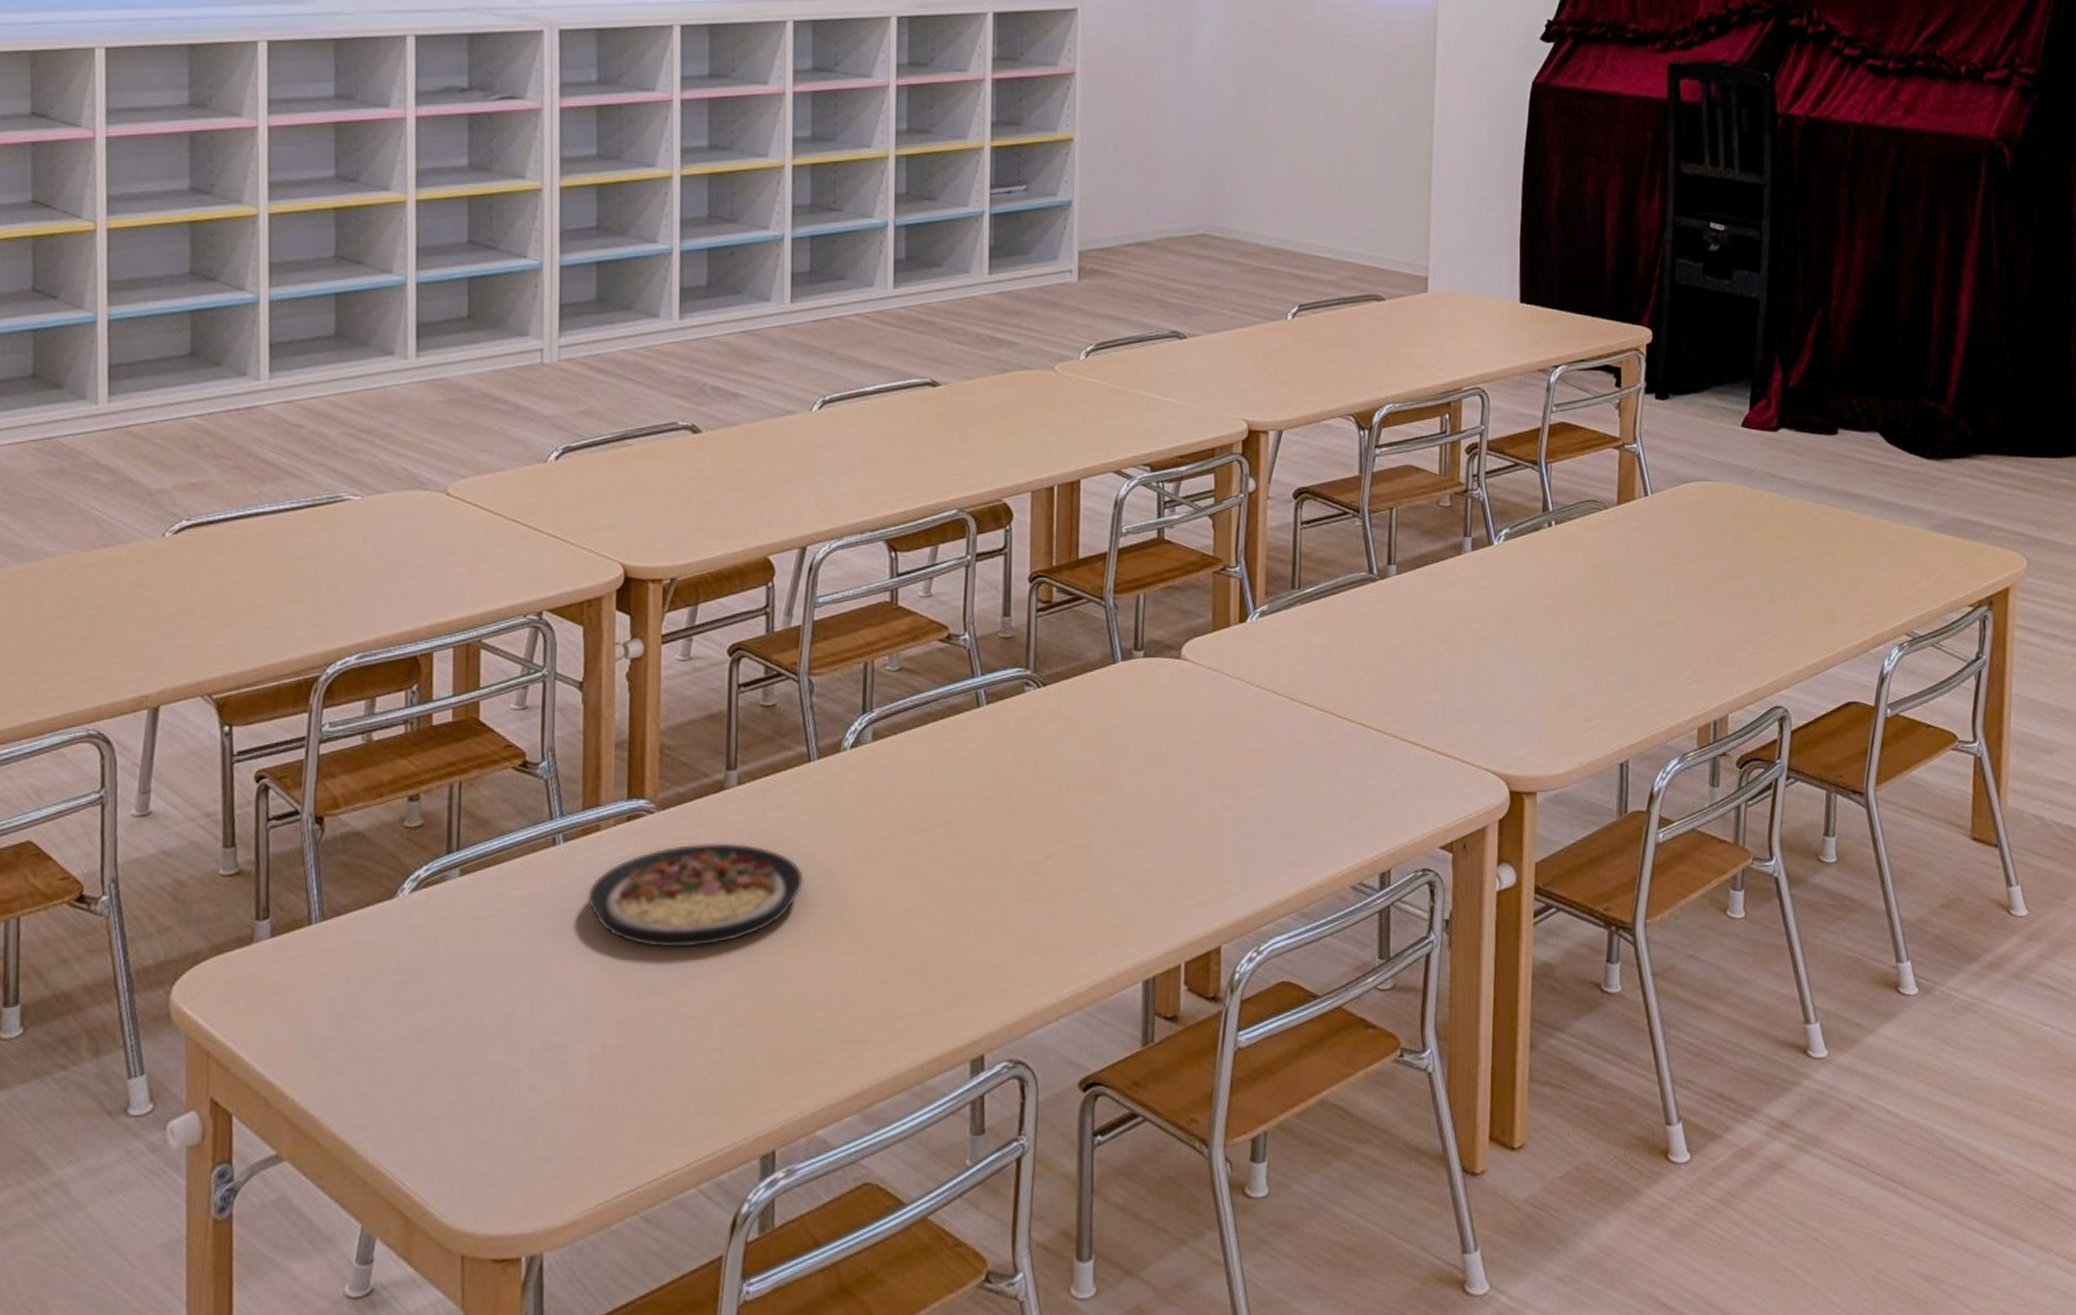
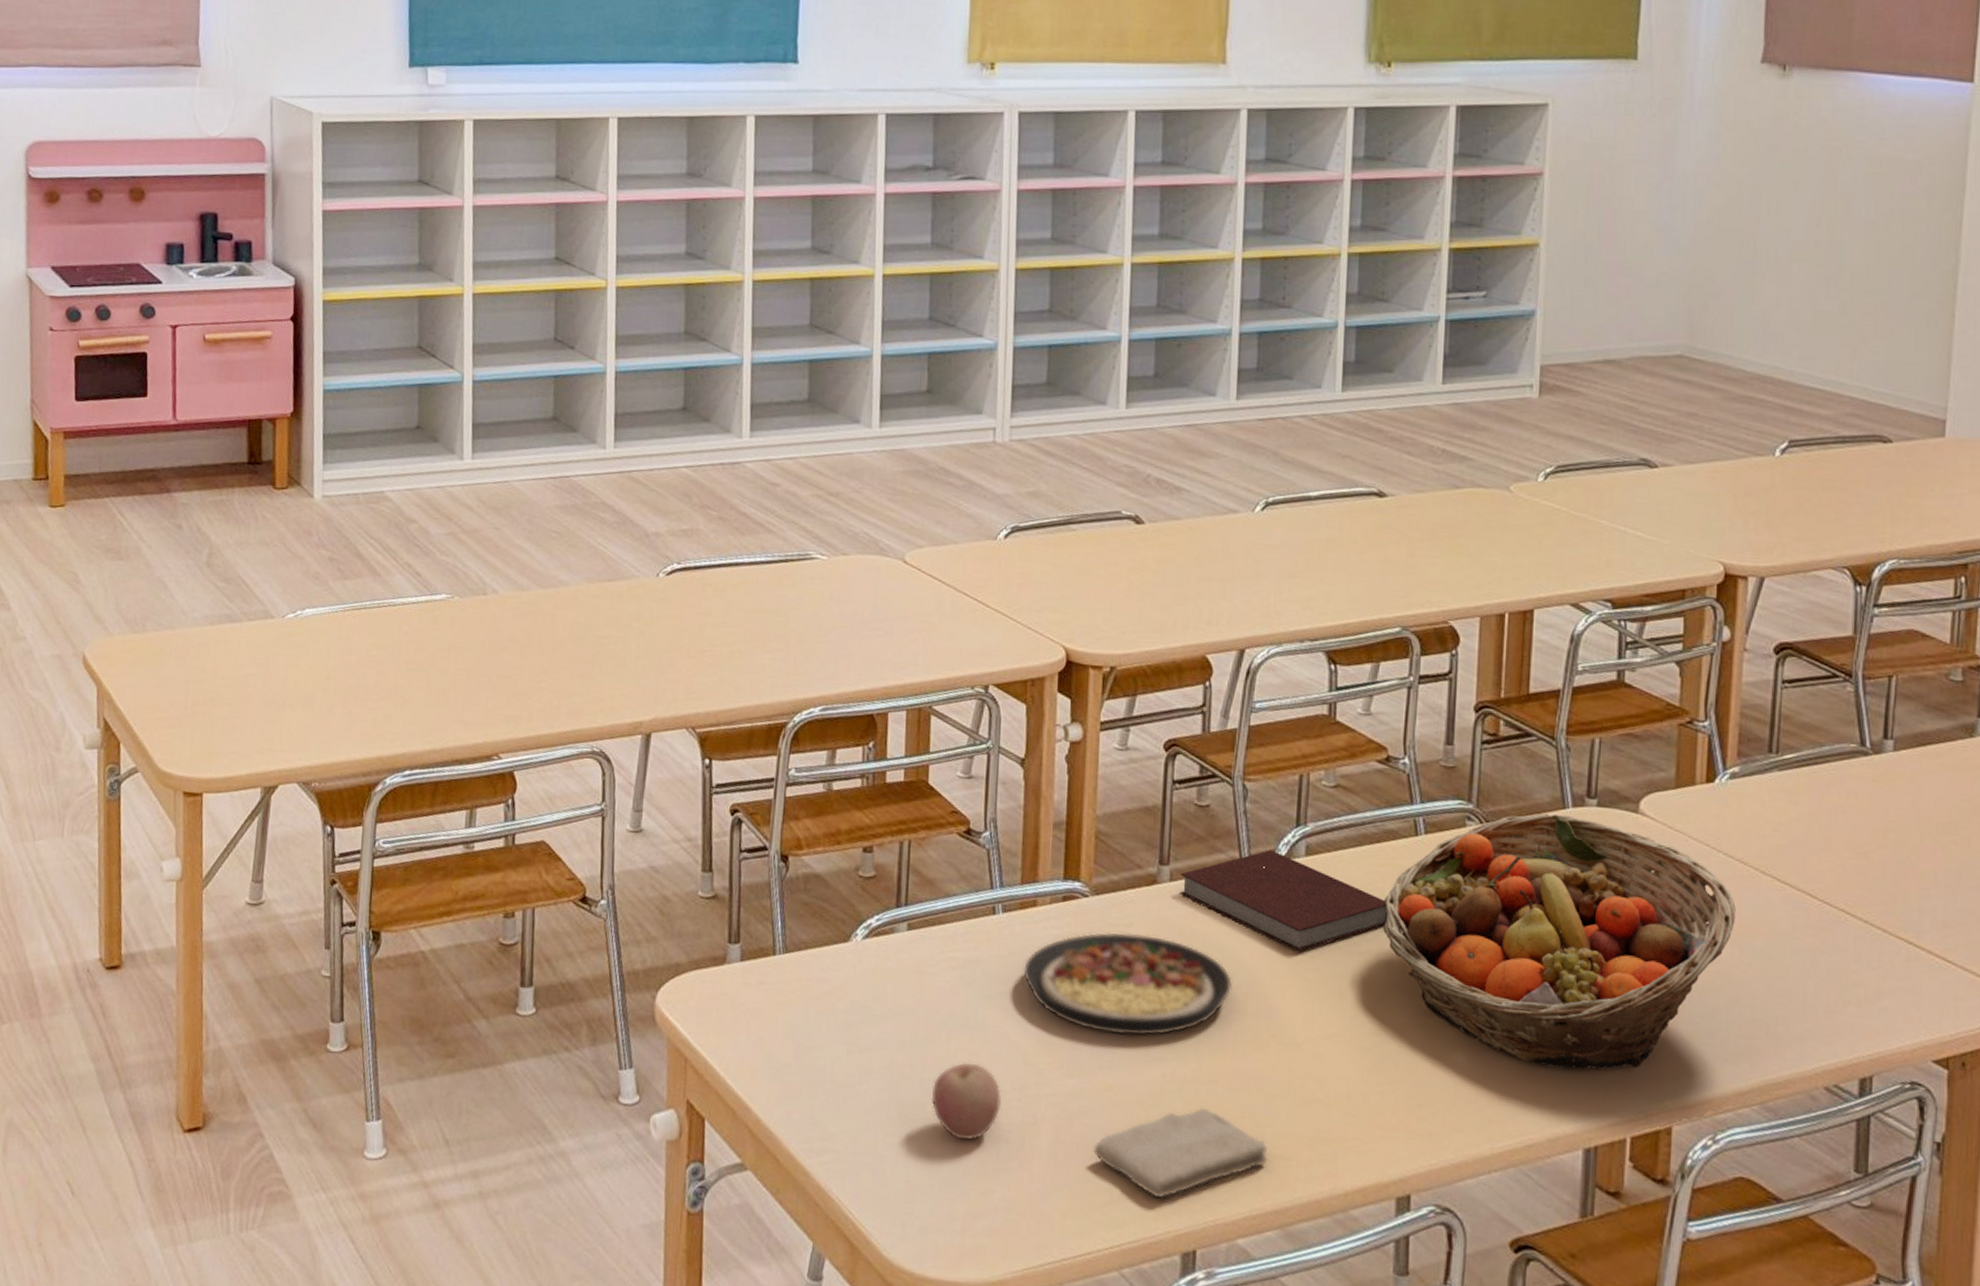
apple: none [490,1002,567,1085] -> present [931,1062,1001,1140]
washcloth: none [666,1006,845,1106] -> present [1093,1107,1268,1199]
notebook: none [748,740,953,835] -> present [1180,850,1388,951]
fruit basket: none [950,669,1269,909] -> present [1383,813,1736,1070]

